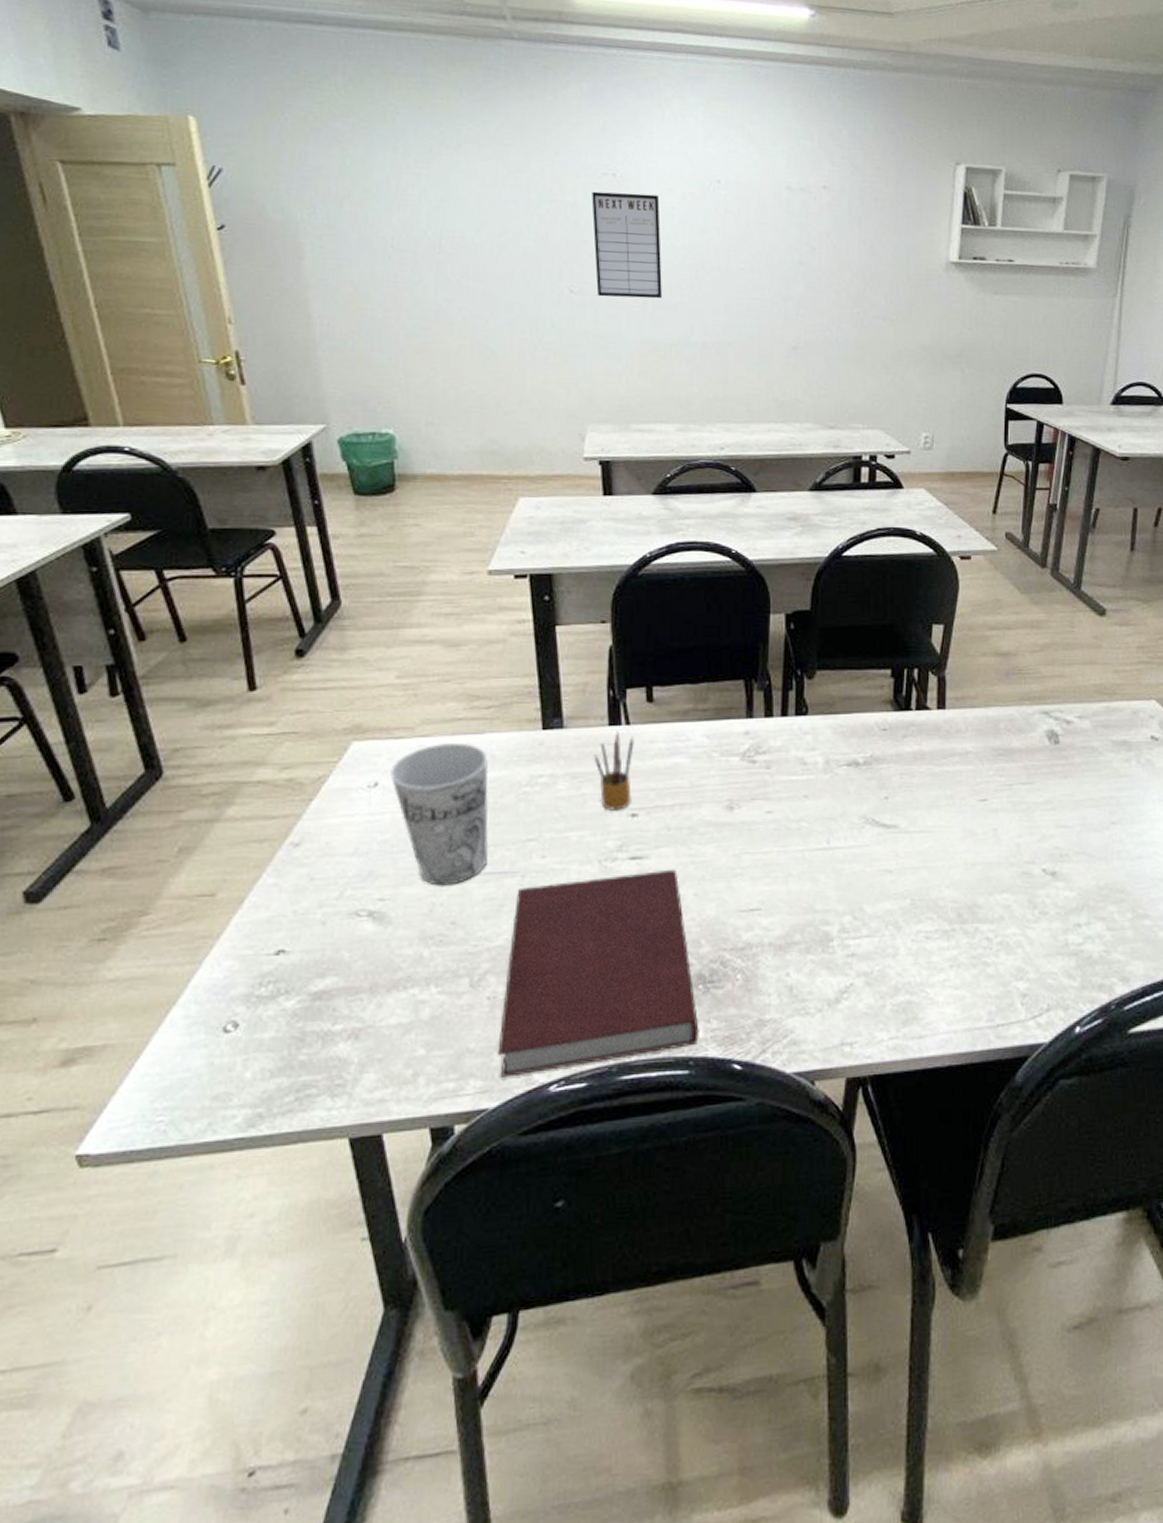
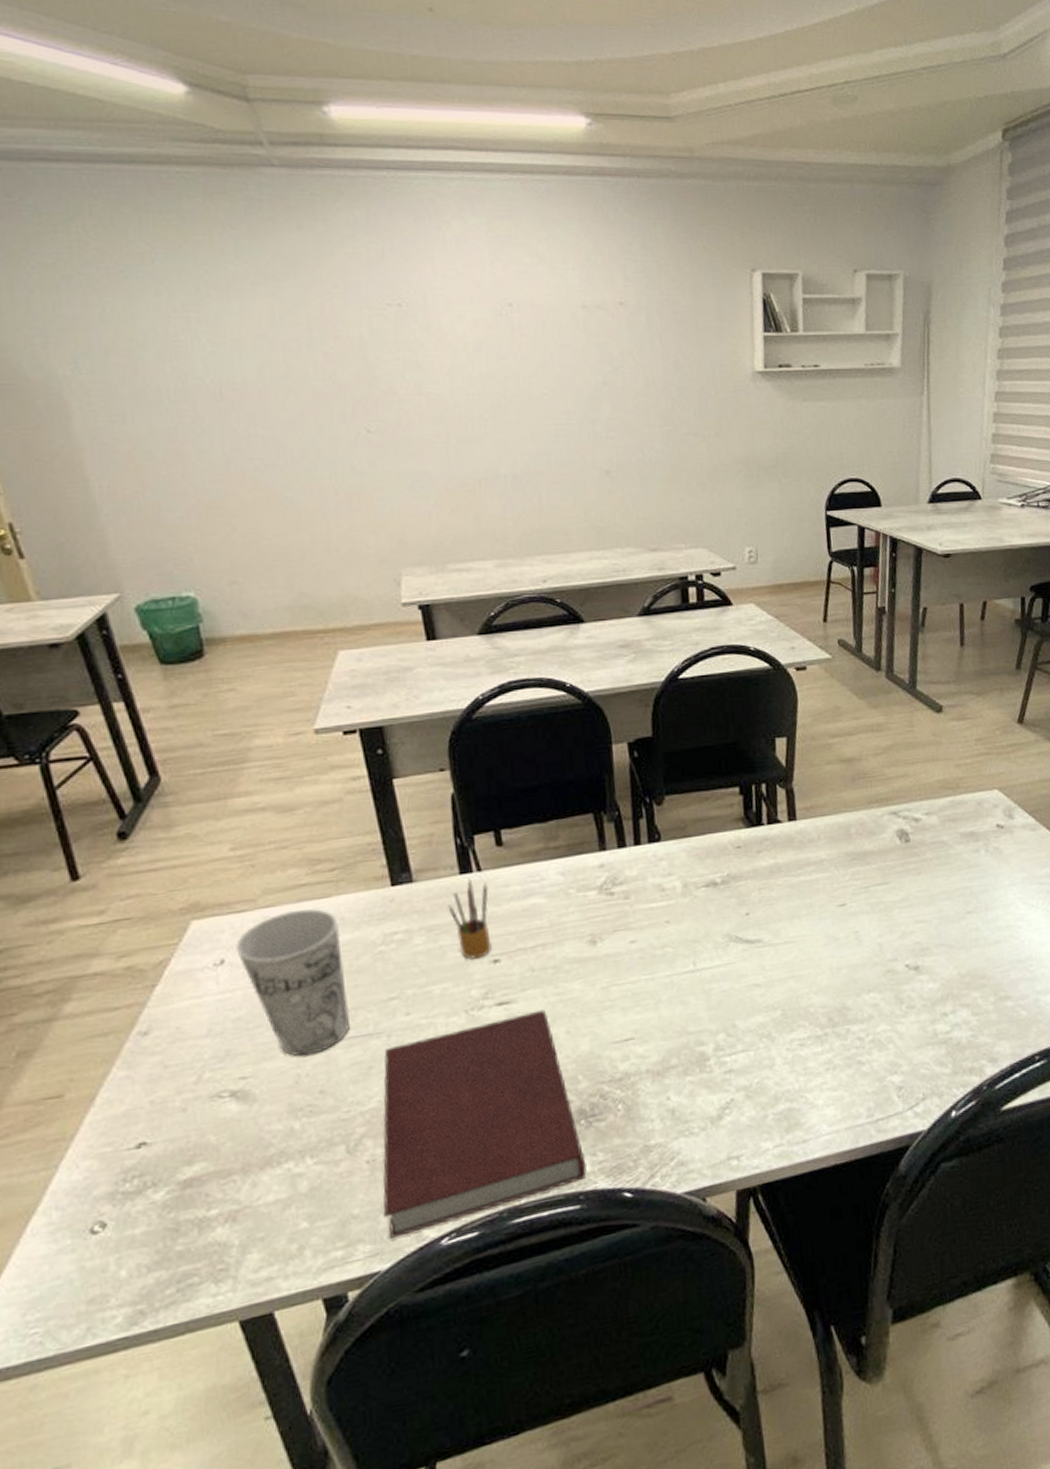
writing board: present [591,191,662,299] -> none [378,323,464,434]

